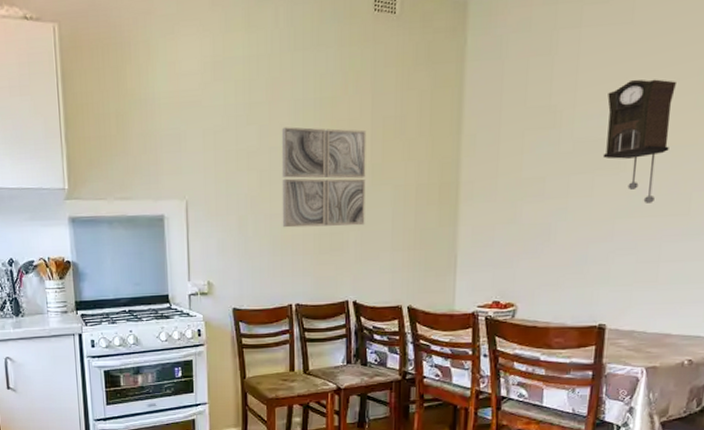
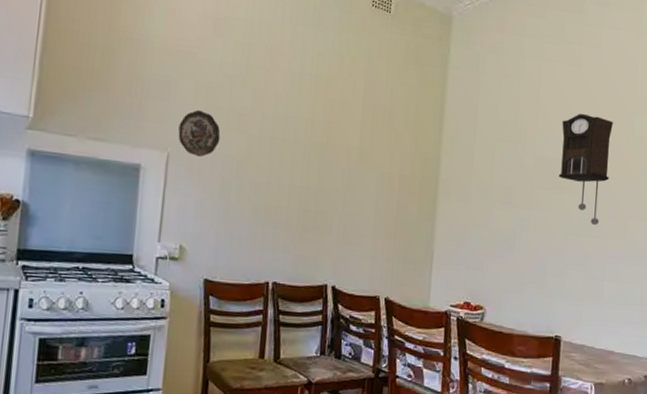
decorative plate: none [193,155,232,199] -> present [178,109,221,157]
wall art: present [281,127,367,228] -> none [267,96,357,208]

